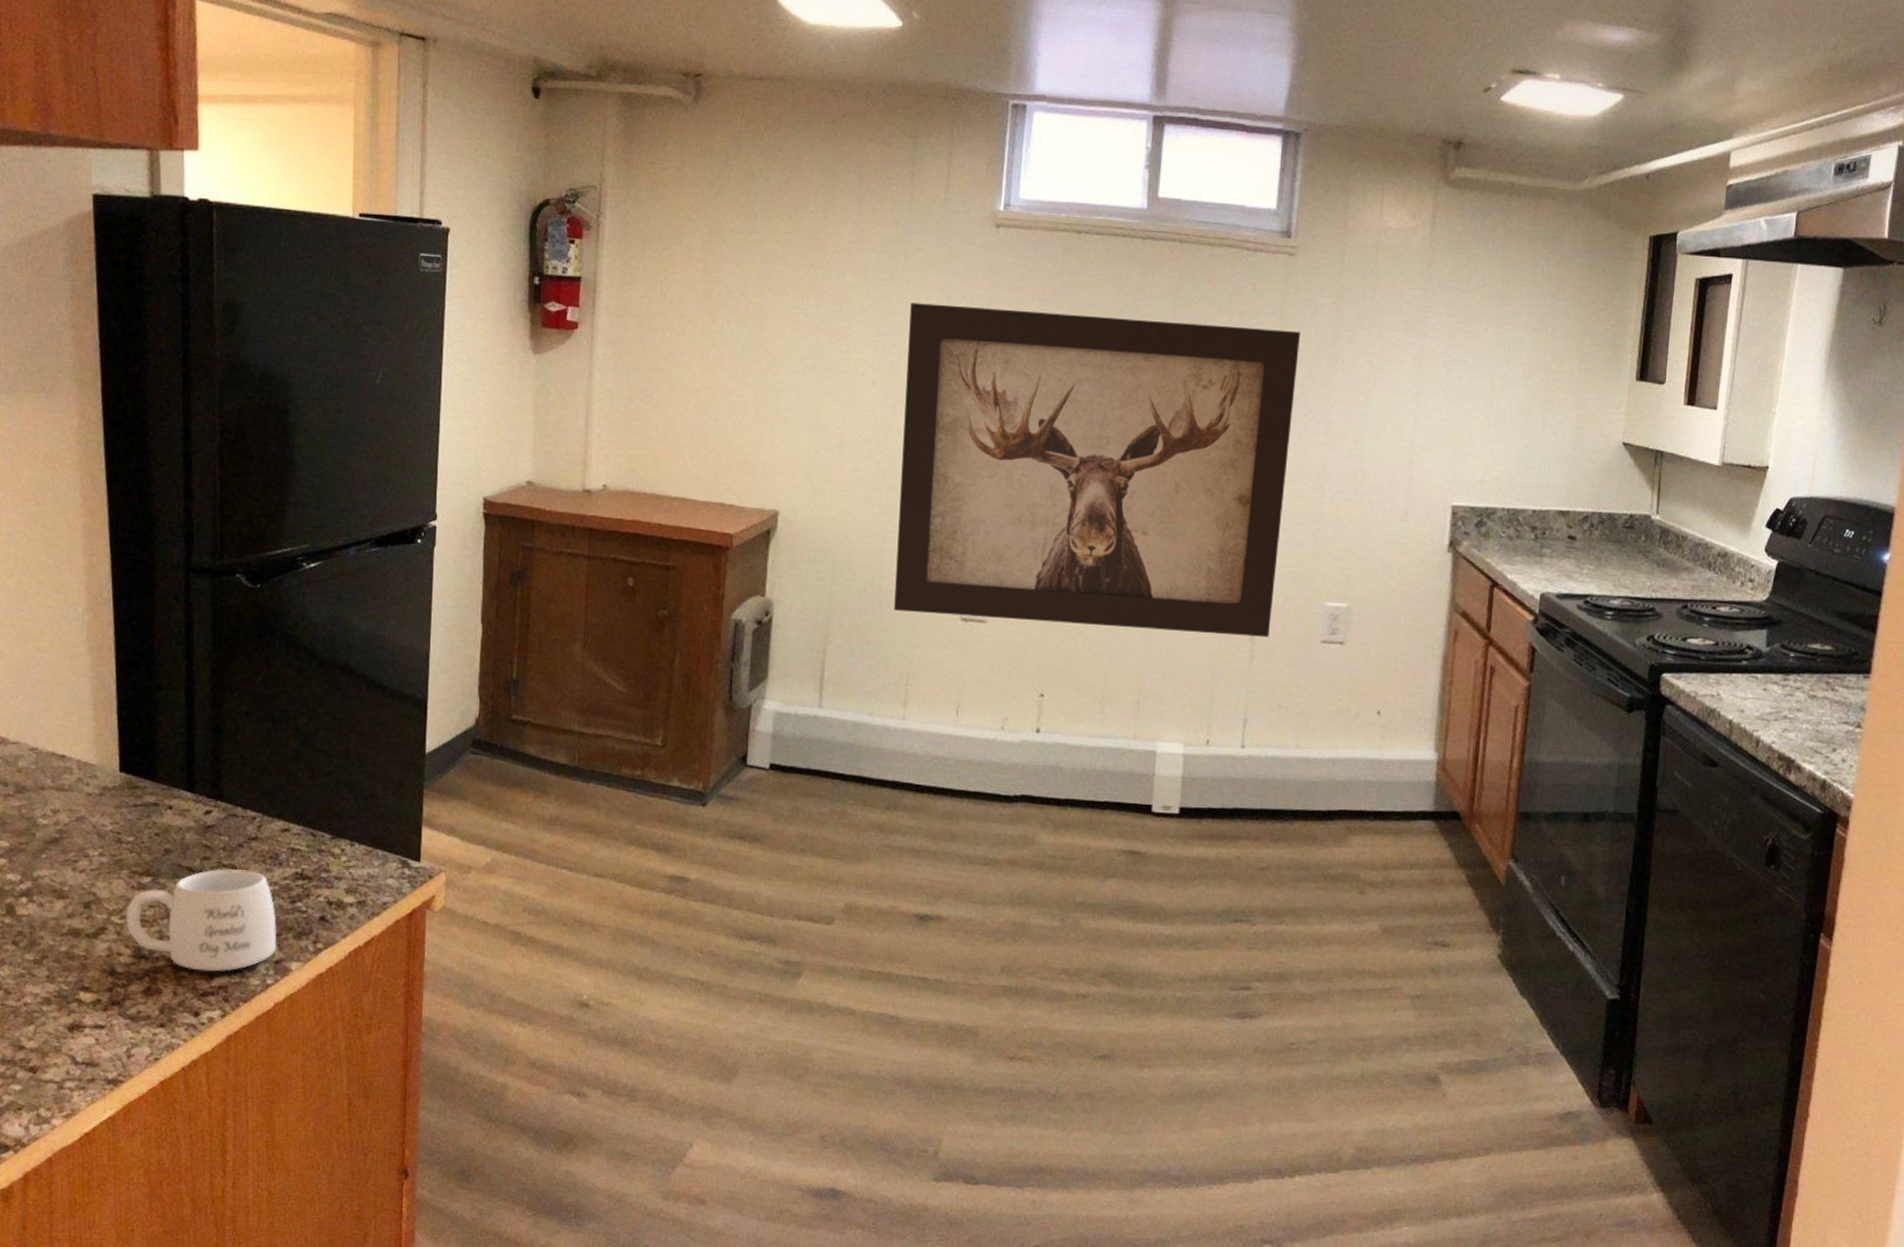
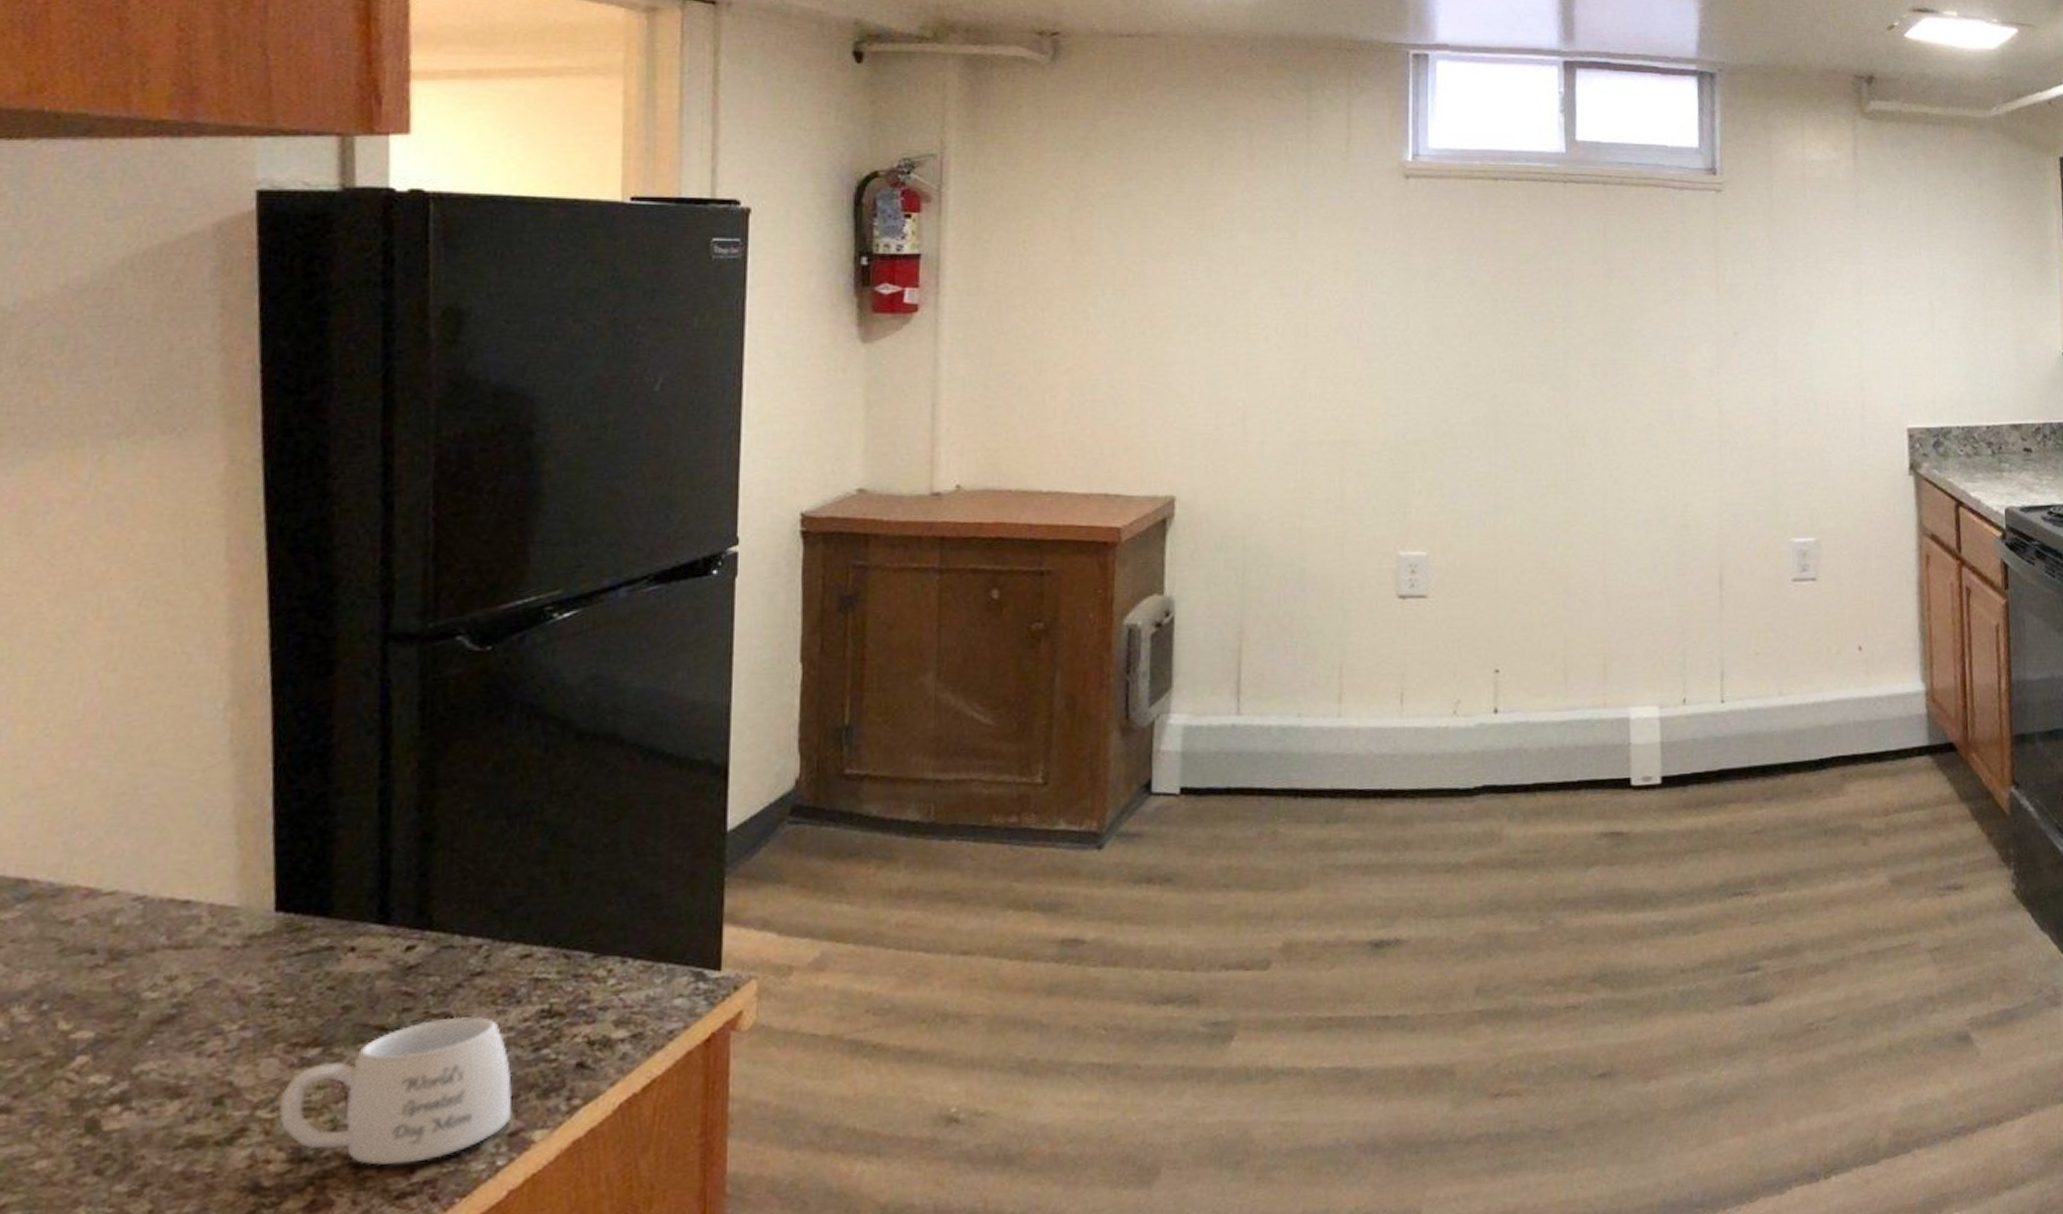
wall art: present [894,302,1300,637] -> none [1316,260,1738,595]

